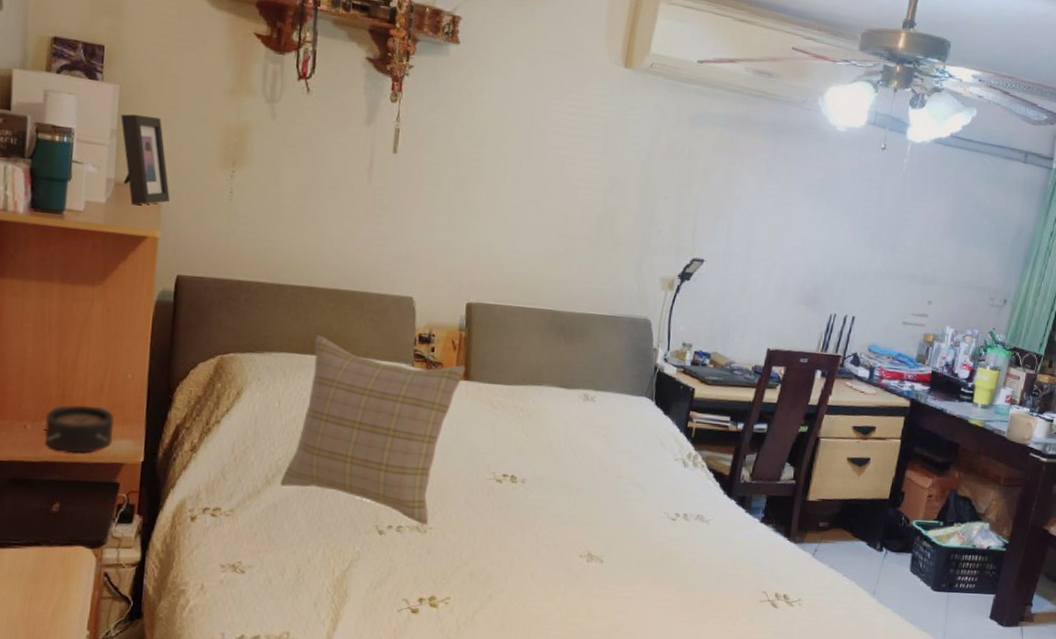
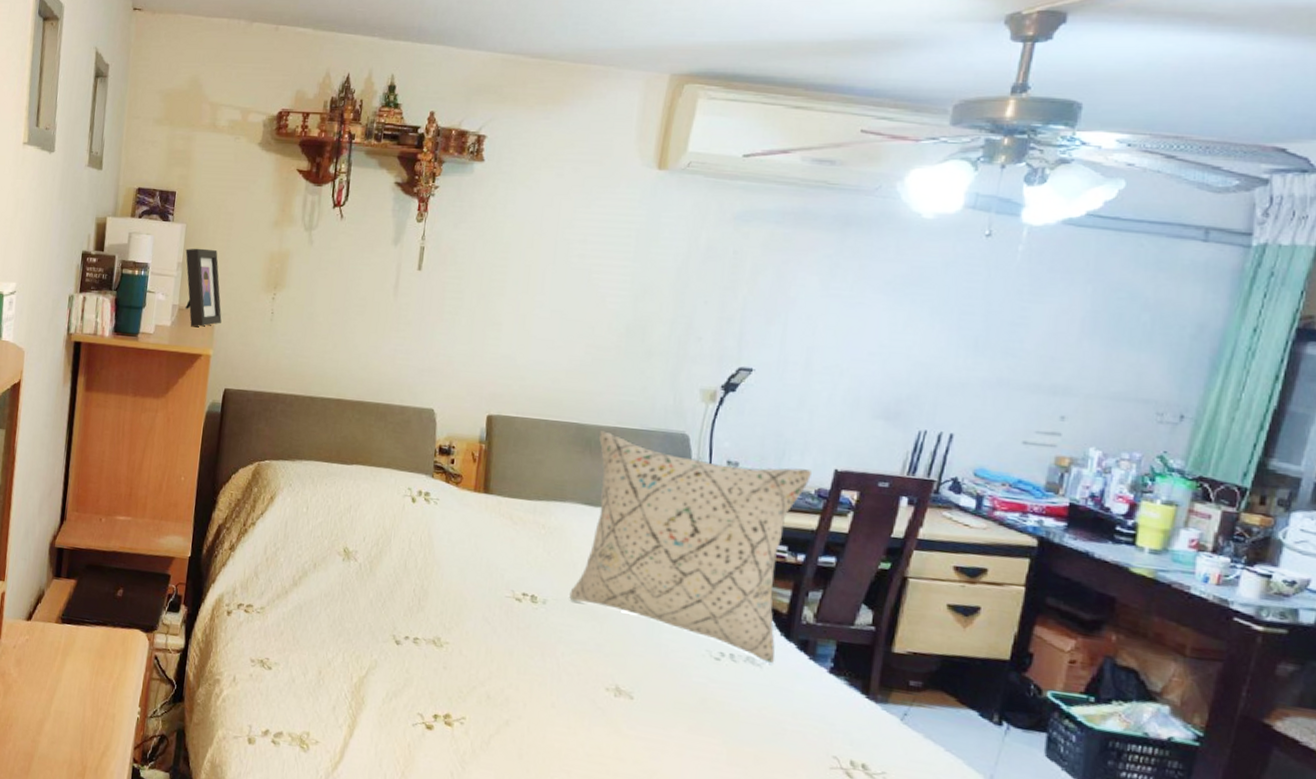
alarm clock: present [44,405,115,453] -> none [114,502,169,546]
pillow: present [281,335,466,525] -> none [306,445,485,639]
pillow: none [546,317,750,518] -> present [569,431,811,663]
mug: present [1006,411,1038,445] -> none [1192,560,1245,606]

